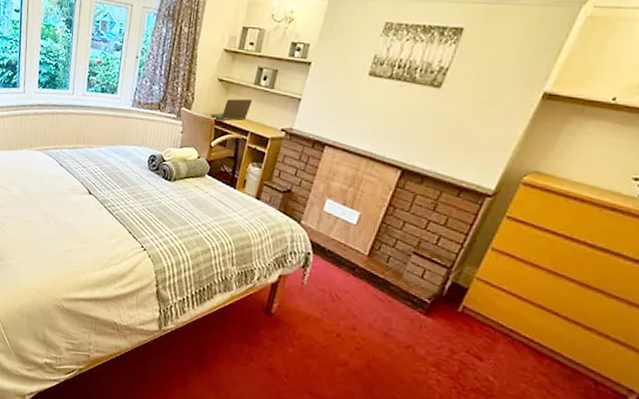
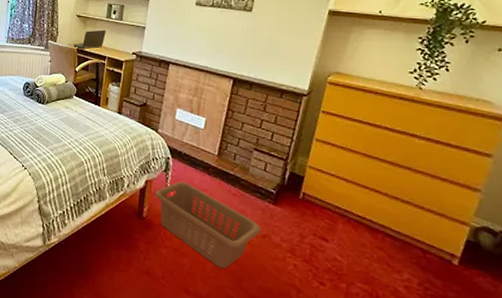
laundry basket: none [288,279,406,375] -> present [155,181,261,268]

